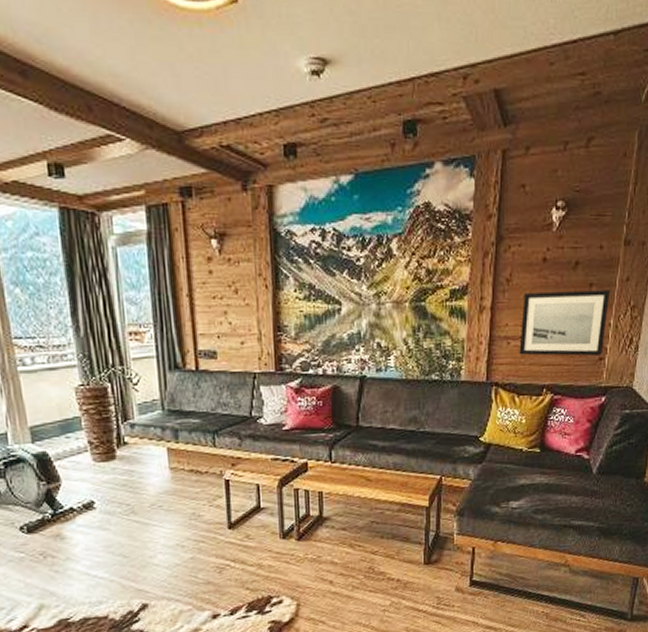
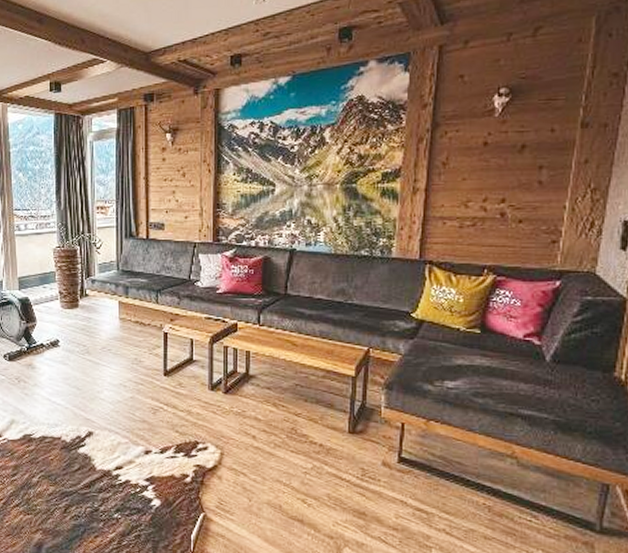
wall art: present [519,290,610,357] -> none [456,172,564,239]

